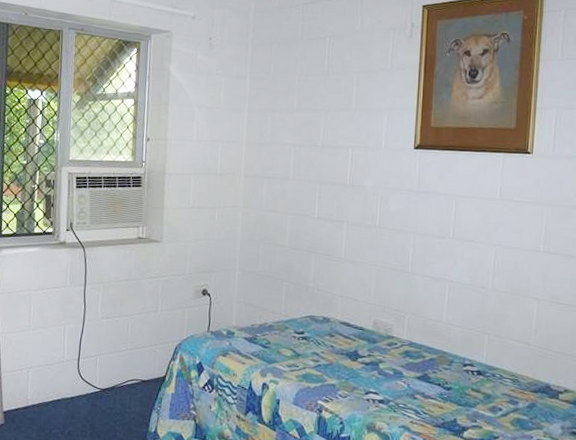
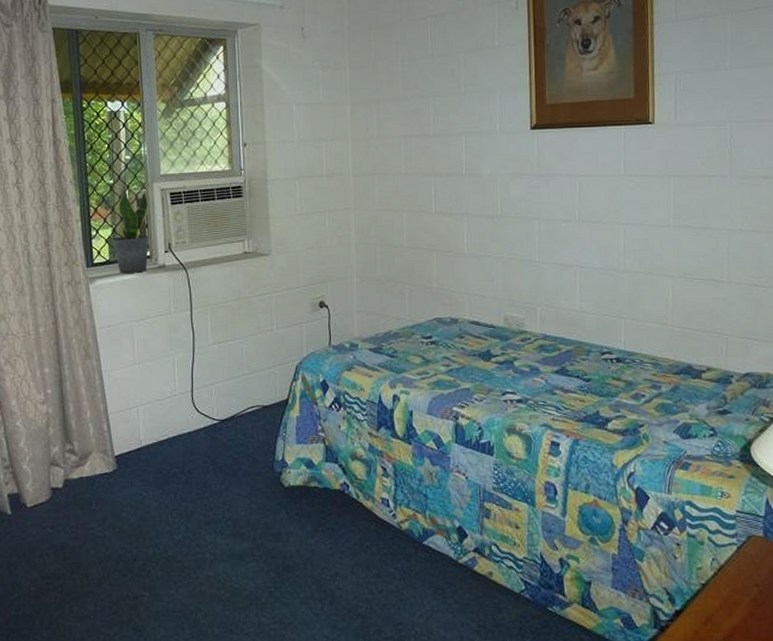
potted plant: none [19,171,56,247] -> present [111,190,150,273]

